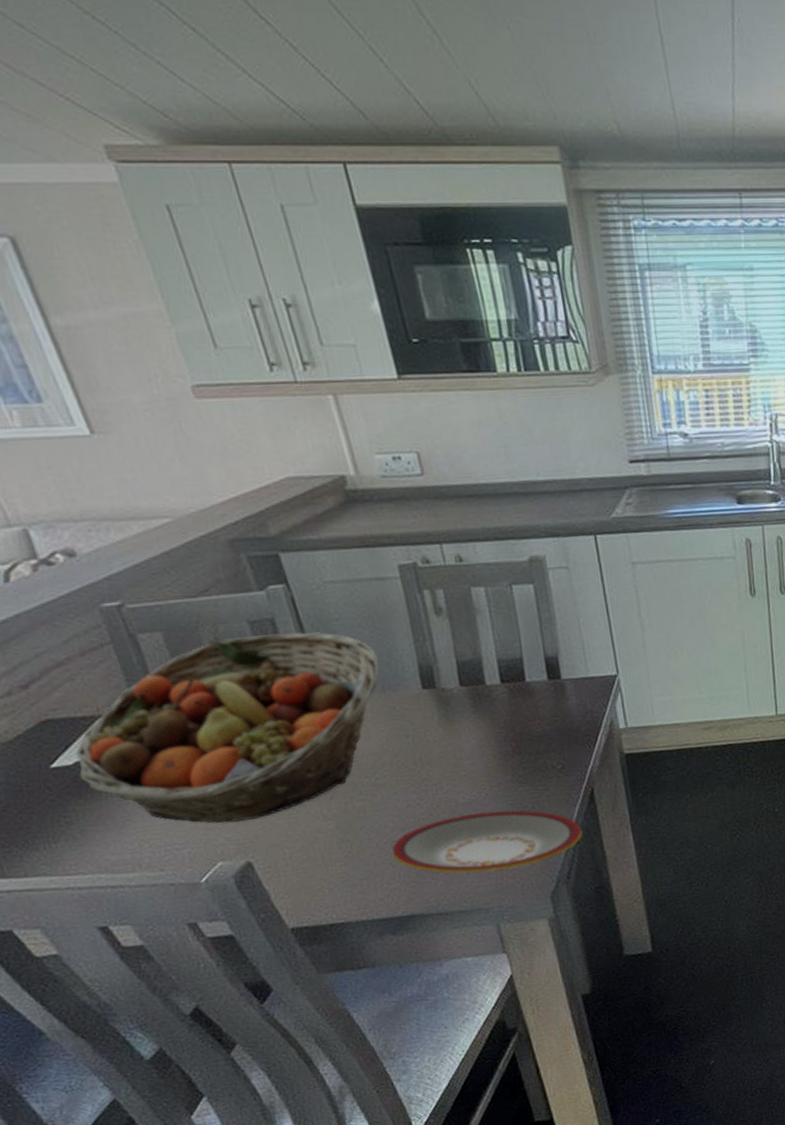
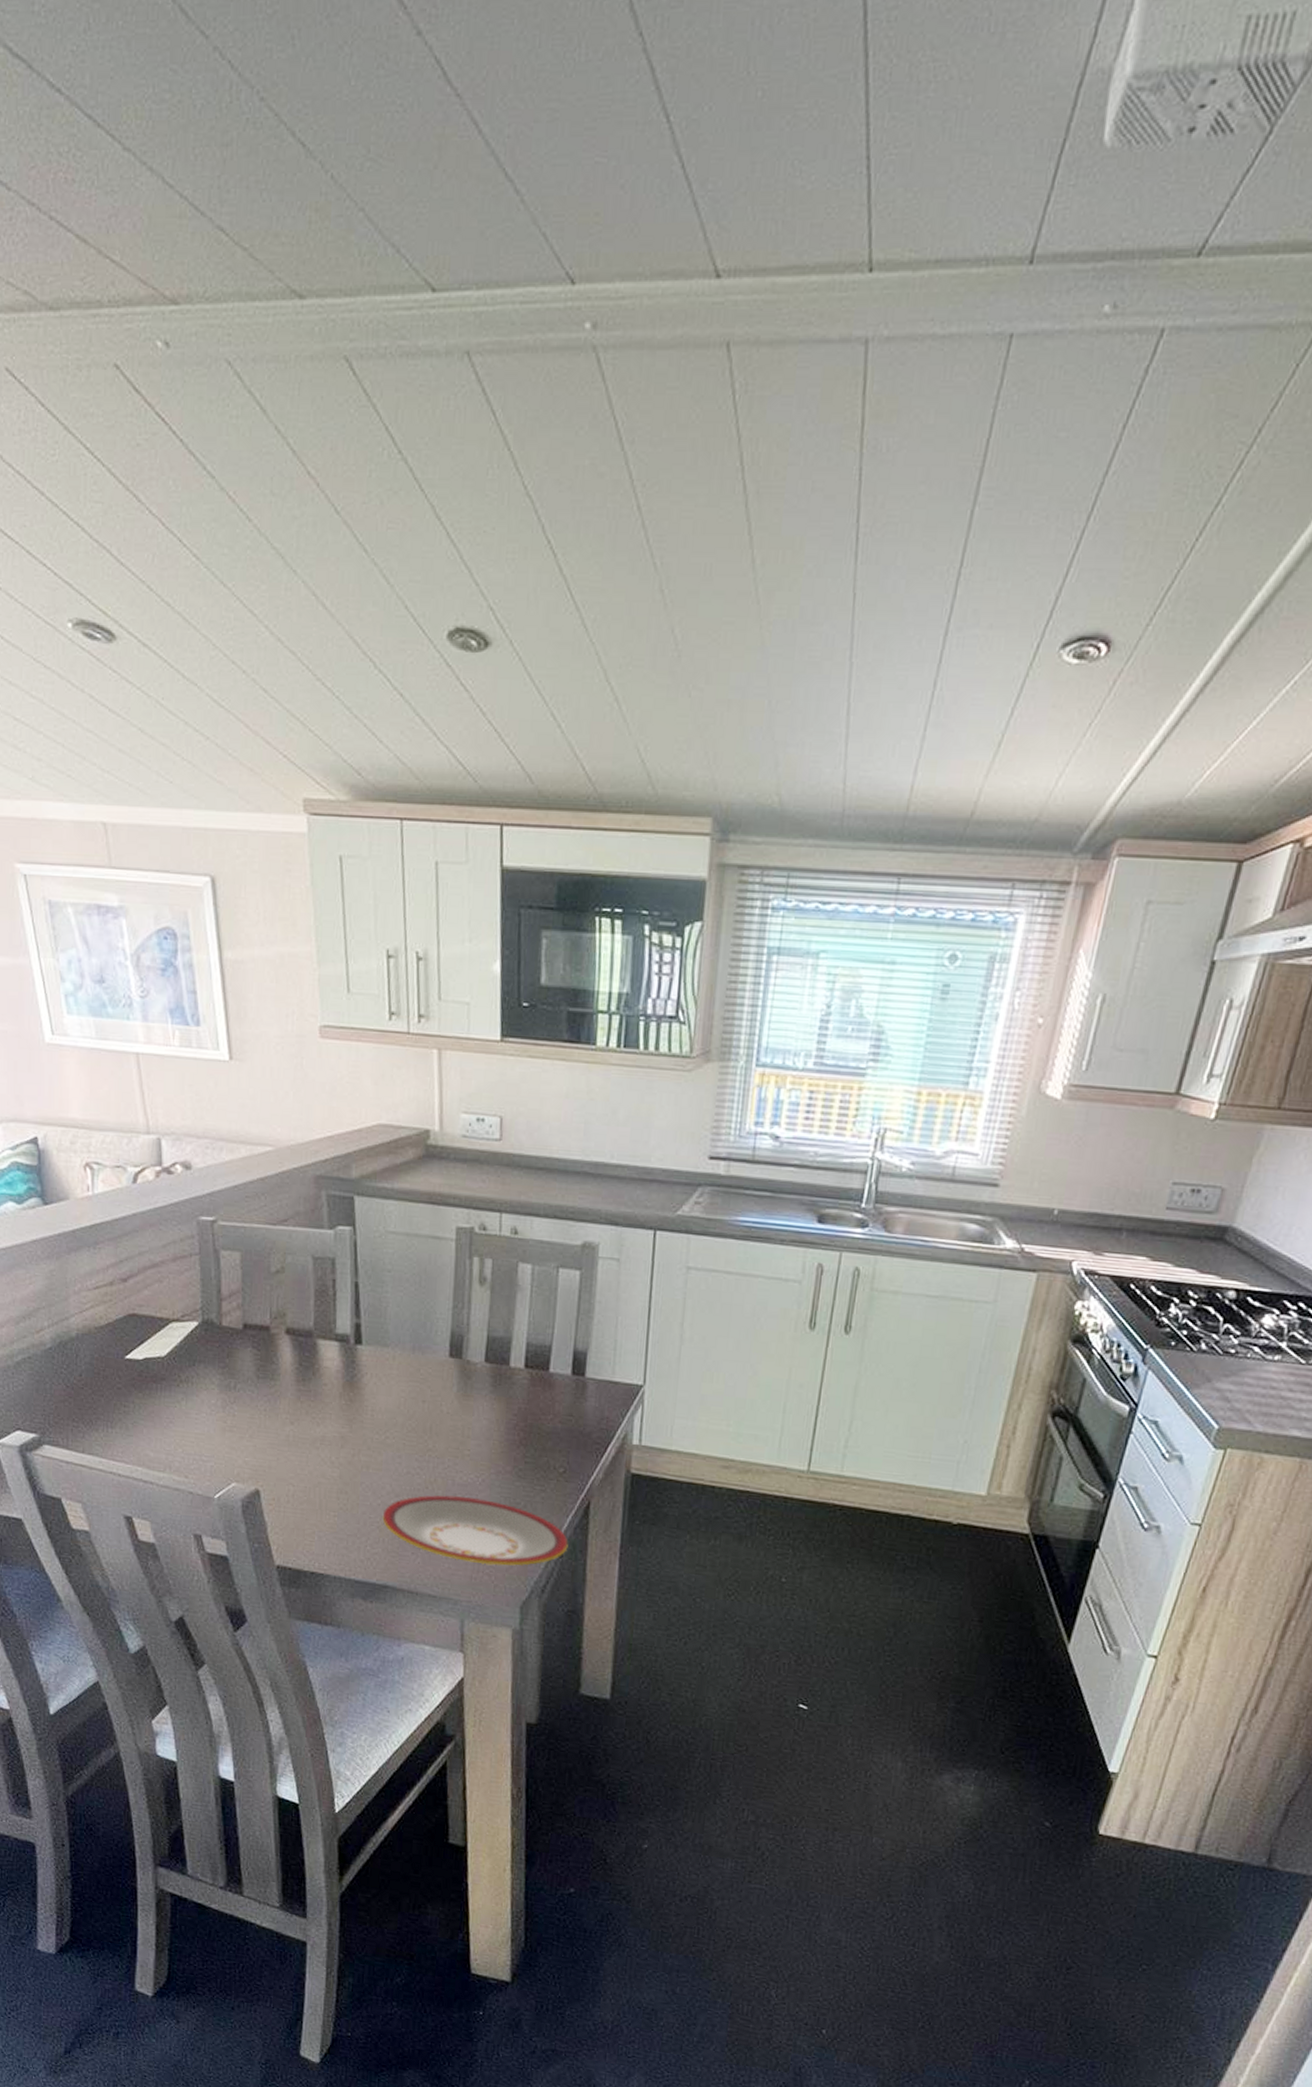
fruit basket: present [75,631,380,823] -> none [145,1270,416,1450]

